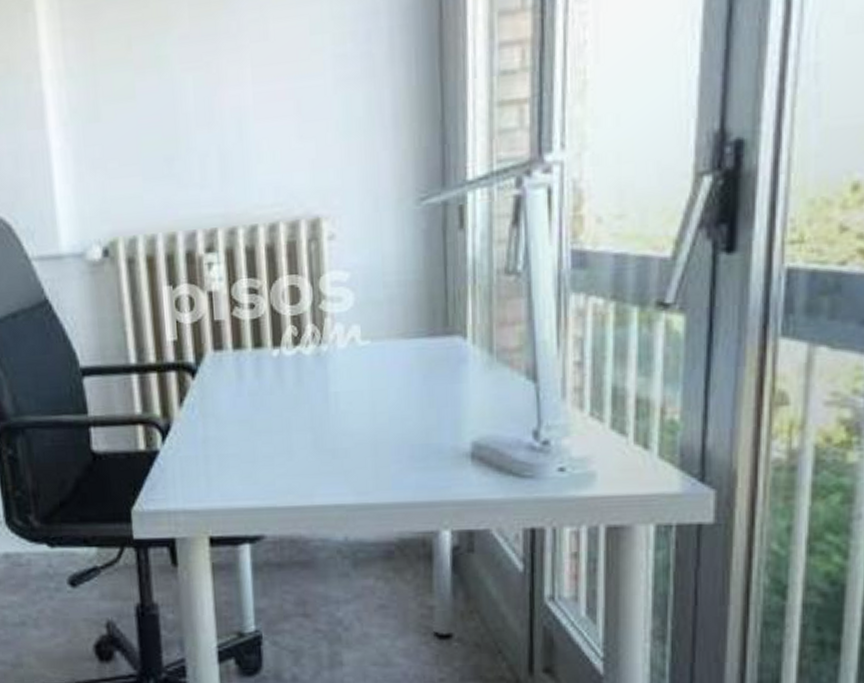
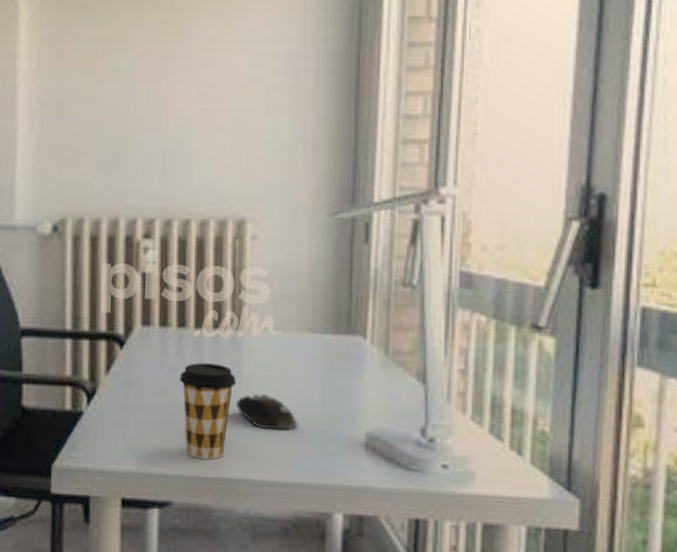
coffee cup: none [261,383,324,488] -> present [180,363,237,460]
computer mouse: none [325,411,396,449] -> present [236,394,298,431]

